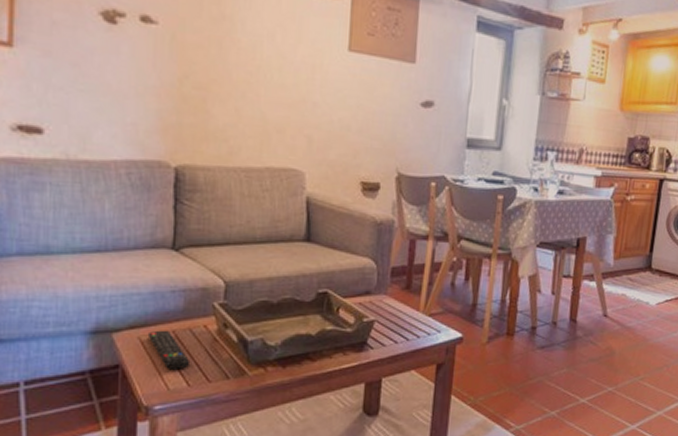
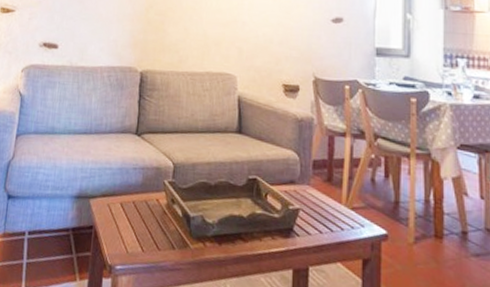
remote control: present [147,330,191,371] -> none [114,200,145,236]

